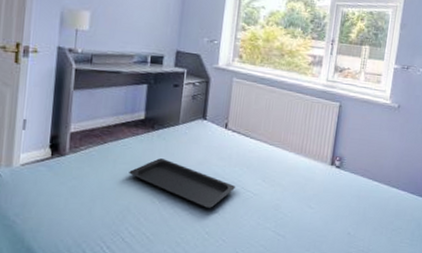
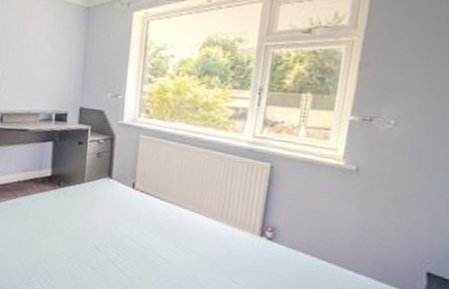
serving tray: present [129,158,235,208] -> none [38,215,145,270]

